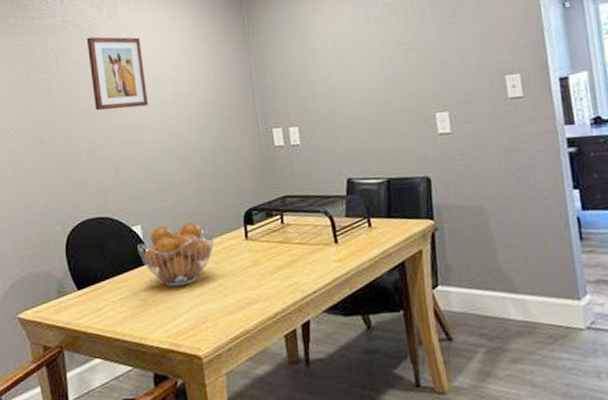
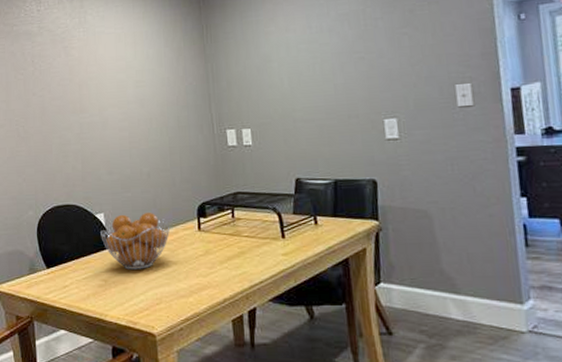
wall art: present [86,36,149,111] -> none [59,42,114,109]

